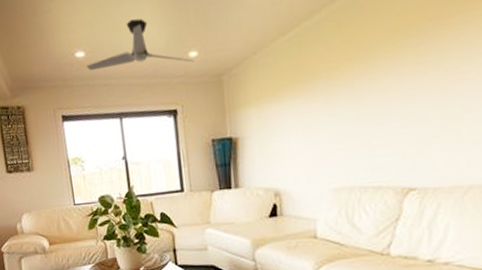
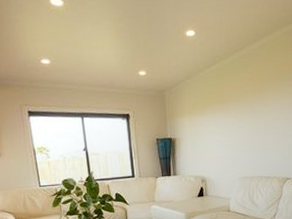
ceiling fan: present [86,18,195,70] -> none [51,39,144,79]

